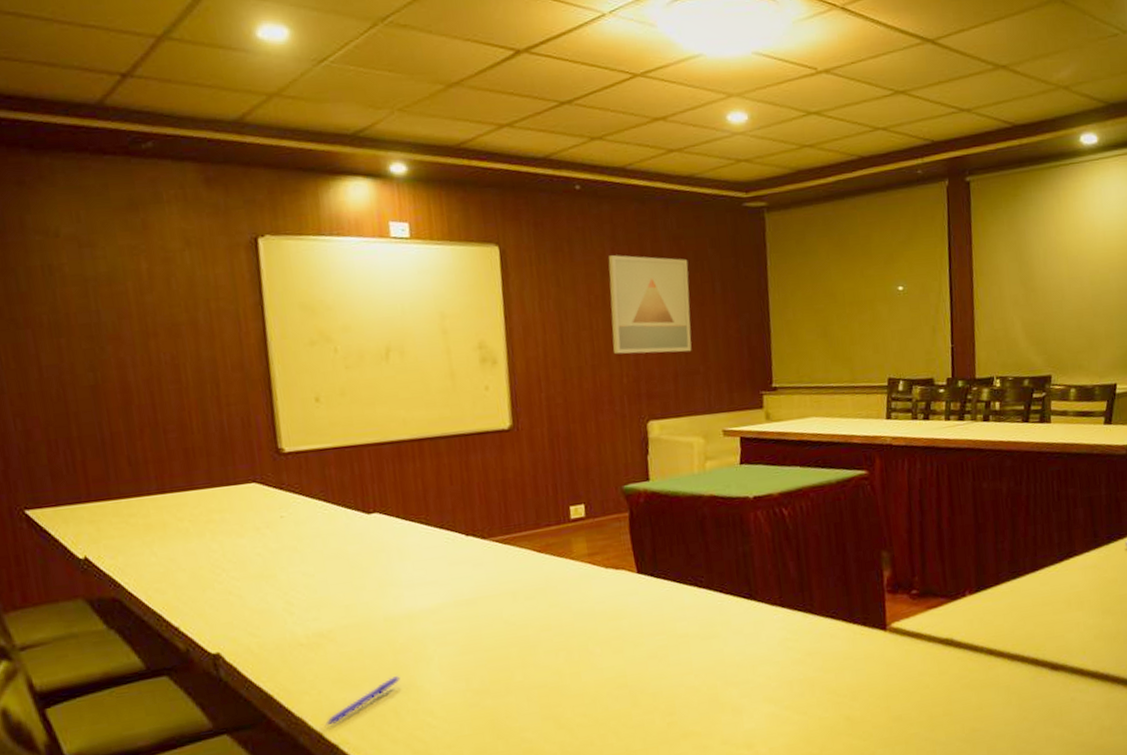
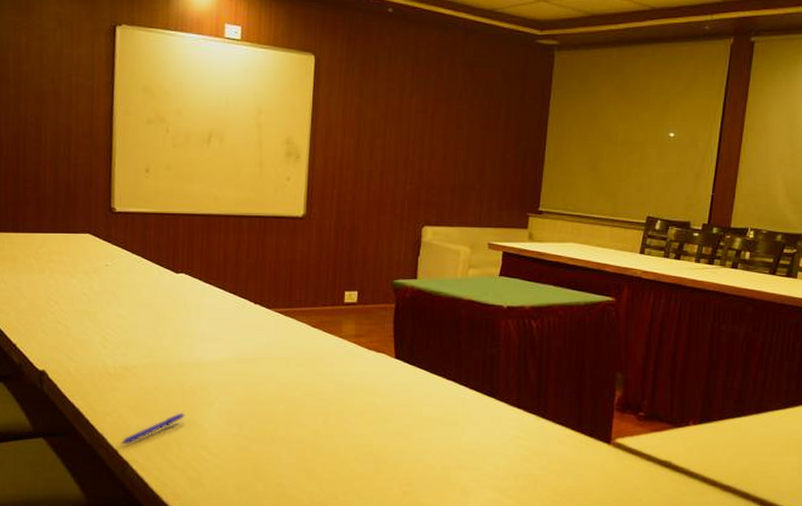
wall art: present [608,255,692,354] -> none [402,75,479,169]

